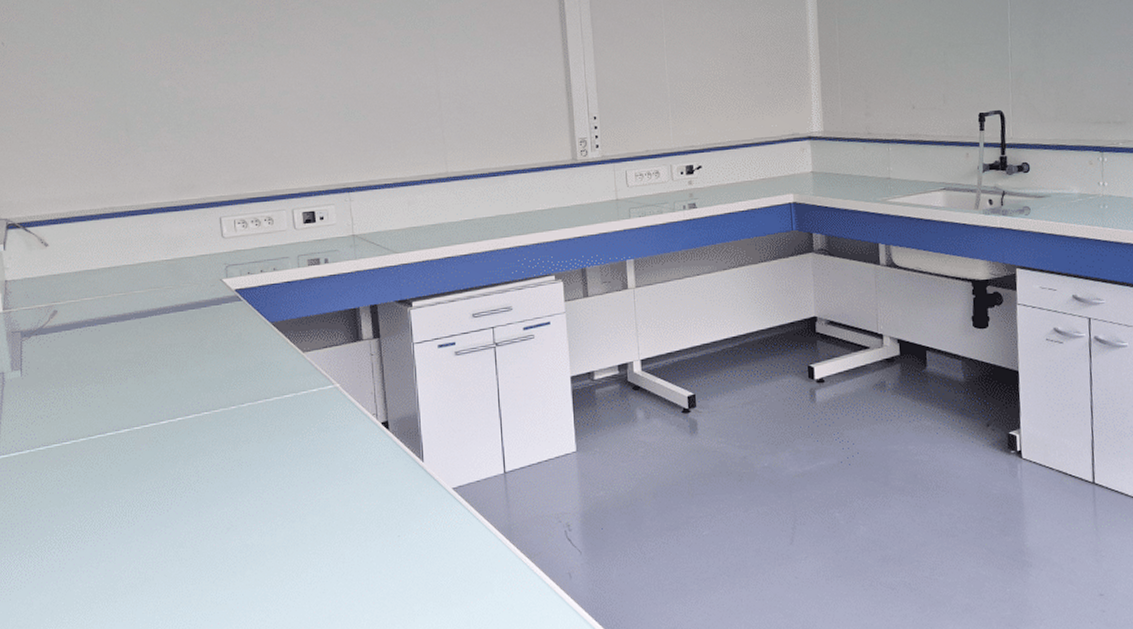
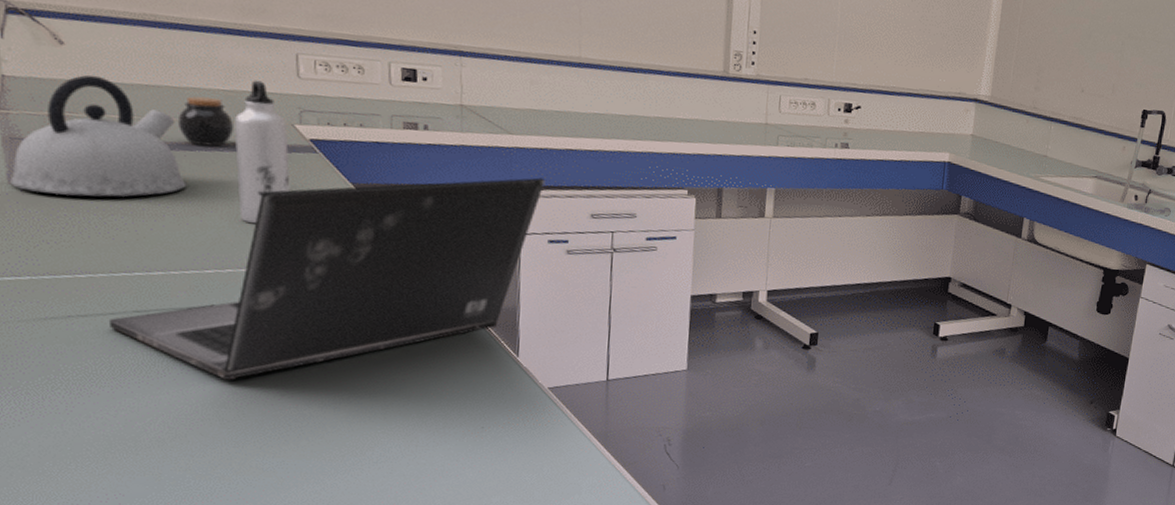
kettle: none [13,267,143,375] -> present [10,74,187,197]
laptop: none [89,288,430,521] -> present [108,177,546,380]
jar: none [133,268,177,311] -> present [177,96,235,147]
water bottle: none [176,246,222,374] -> present [234,80,290,224]

